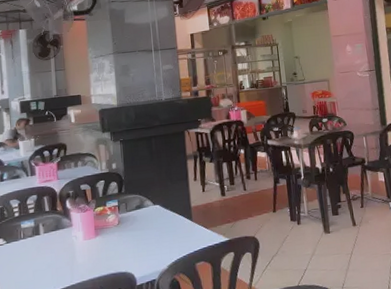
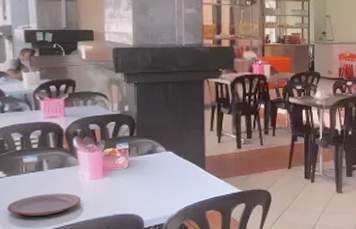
plate: none [7,255,76,282] -> present [7,193,81,216]

